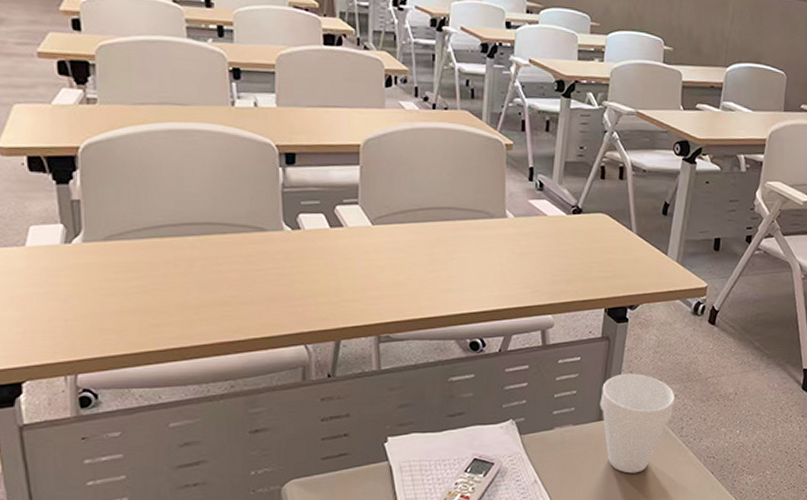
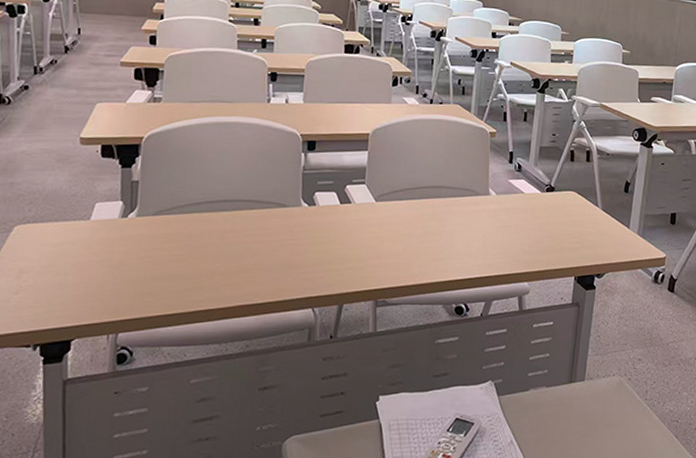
cup: present [600,373,675,474] -> none [571,338,639,436]

